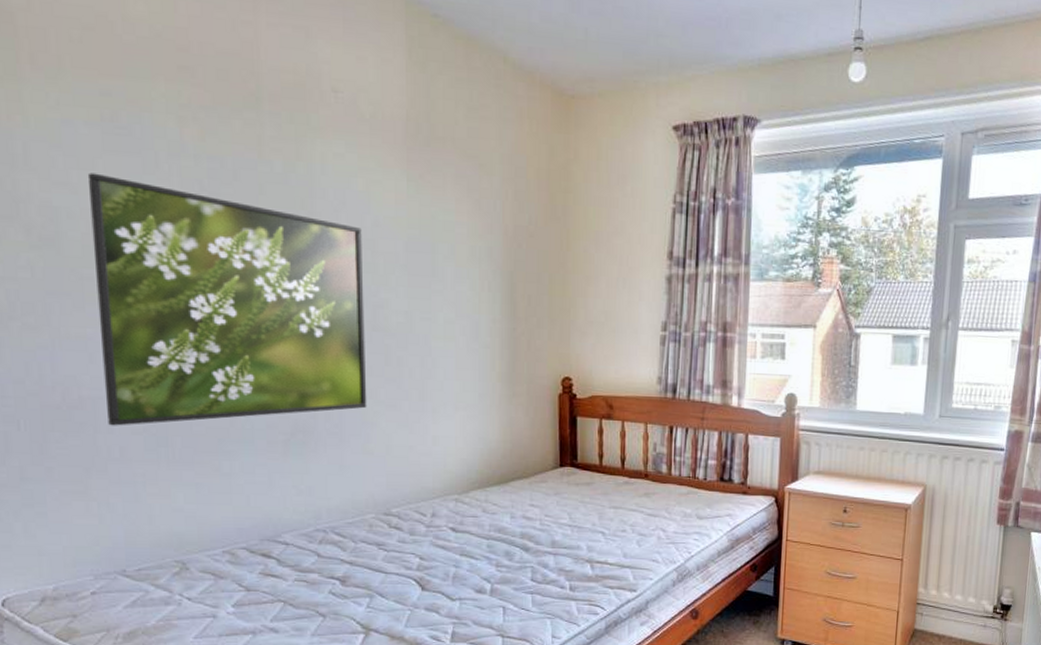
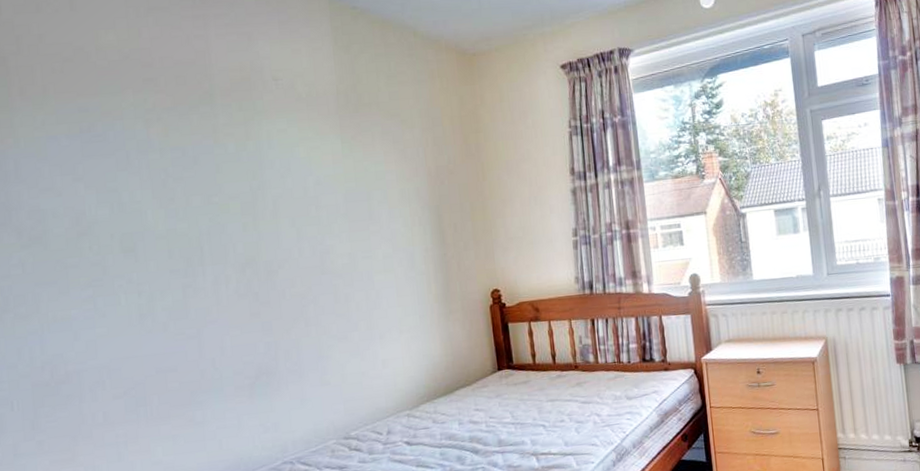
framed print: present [87,172,367,426] -> none [69,176,322,395]

